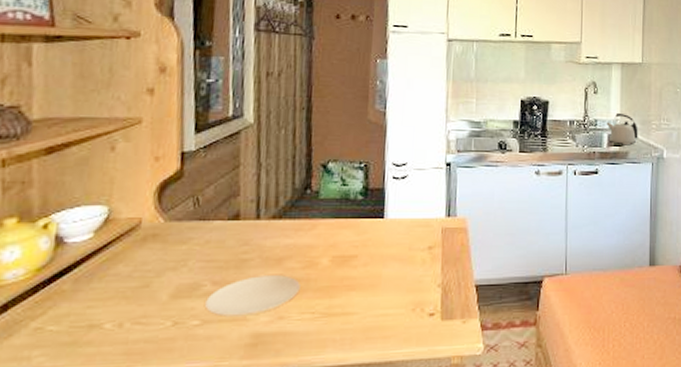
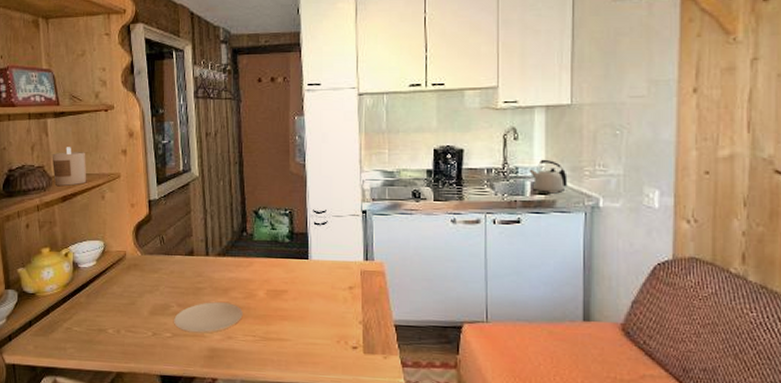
candle: none [34,81,92,133] -> present [52,147,87,186]

